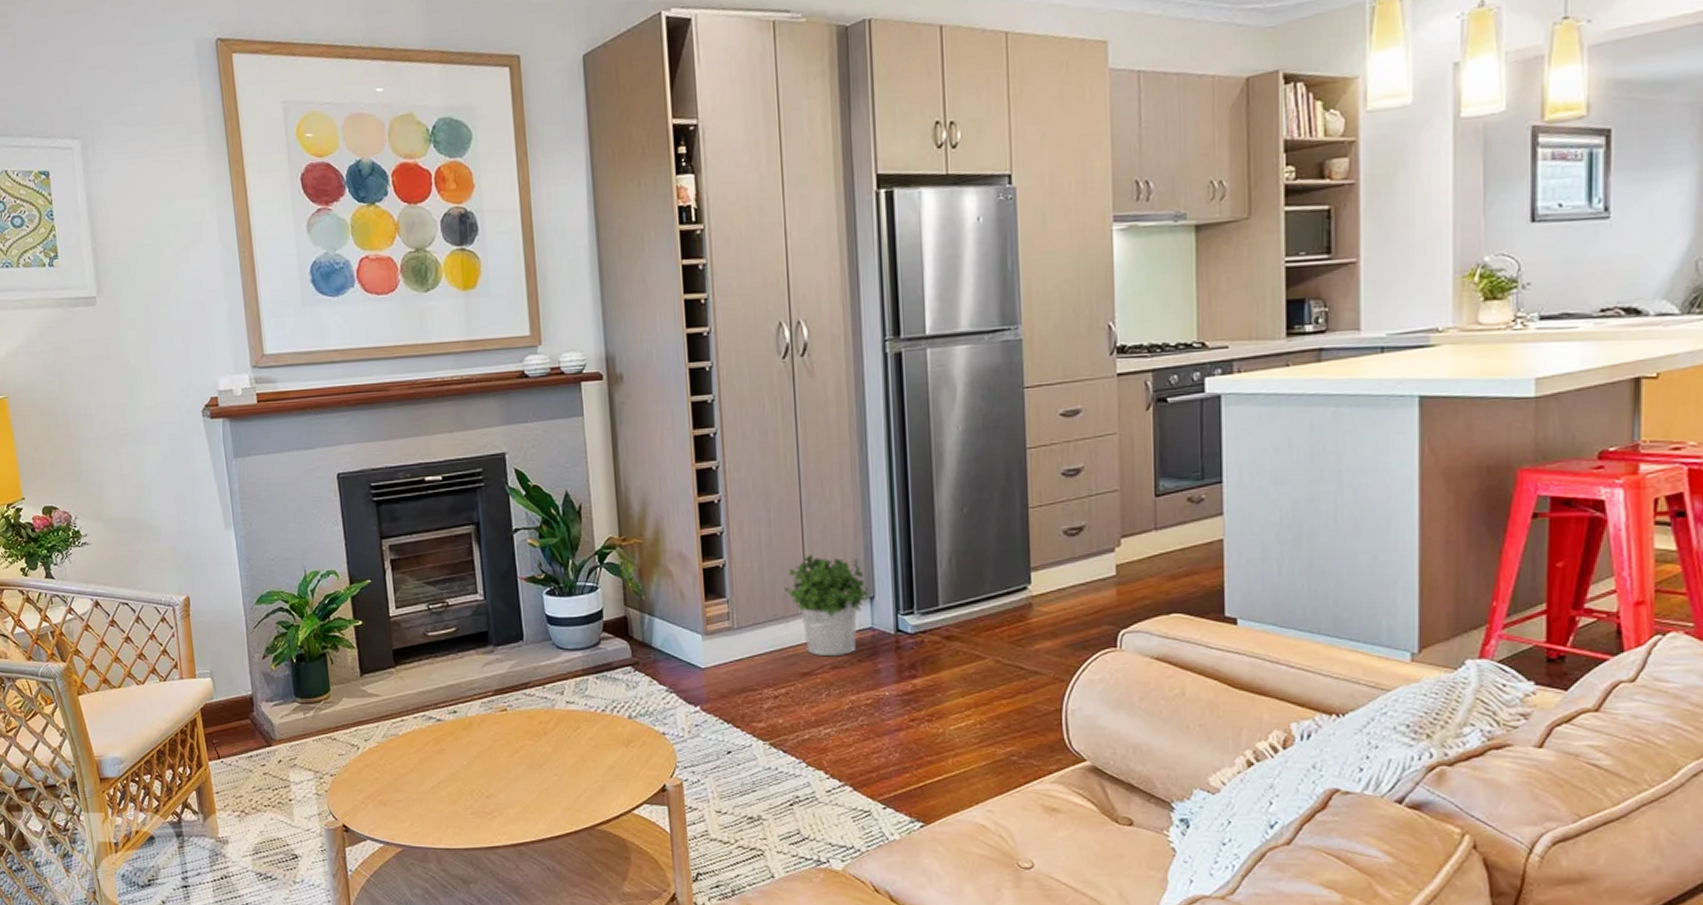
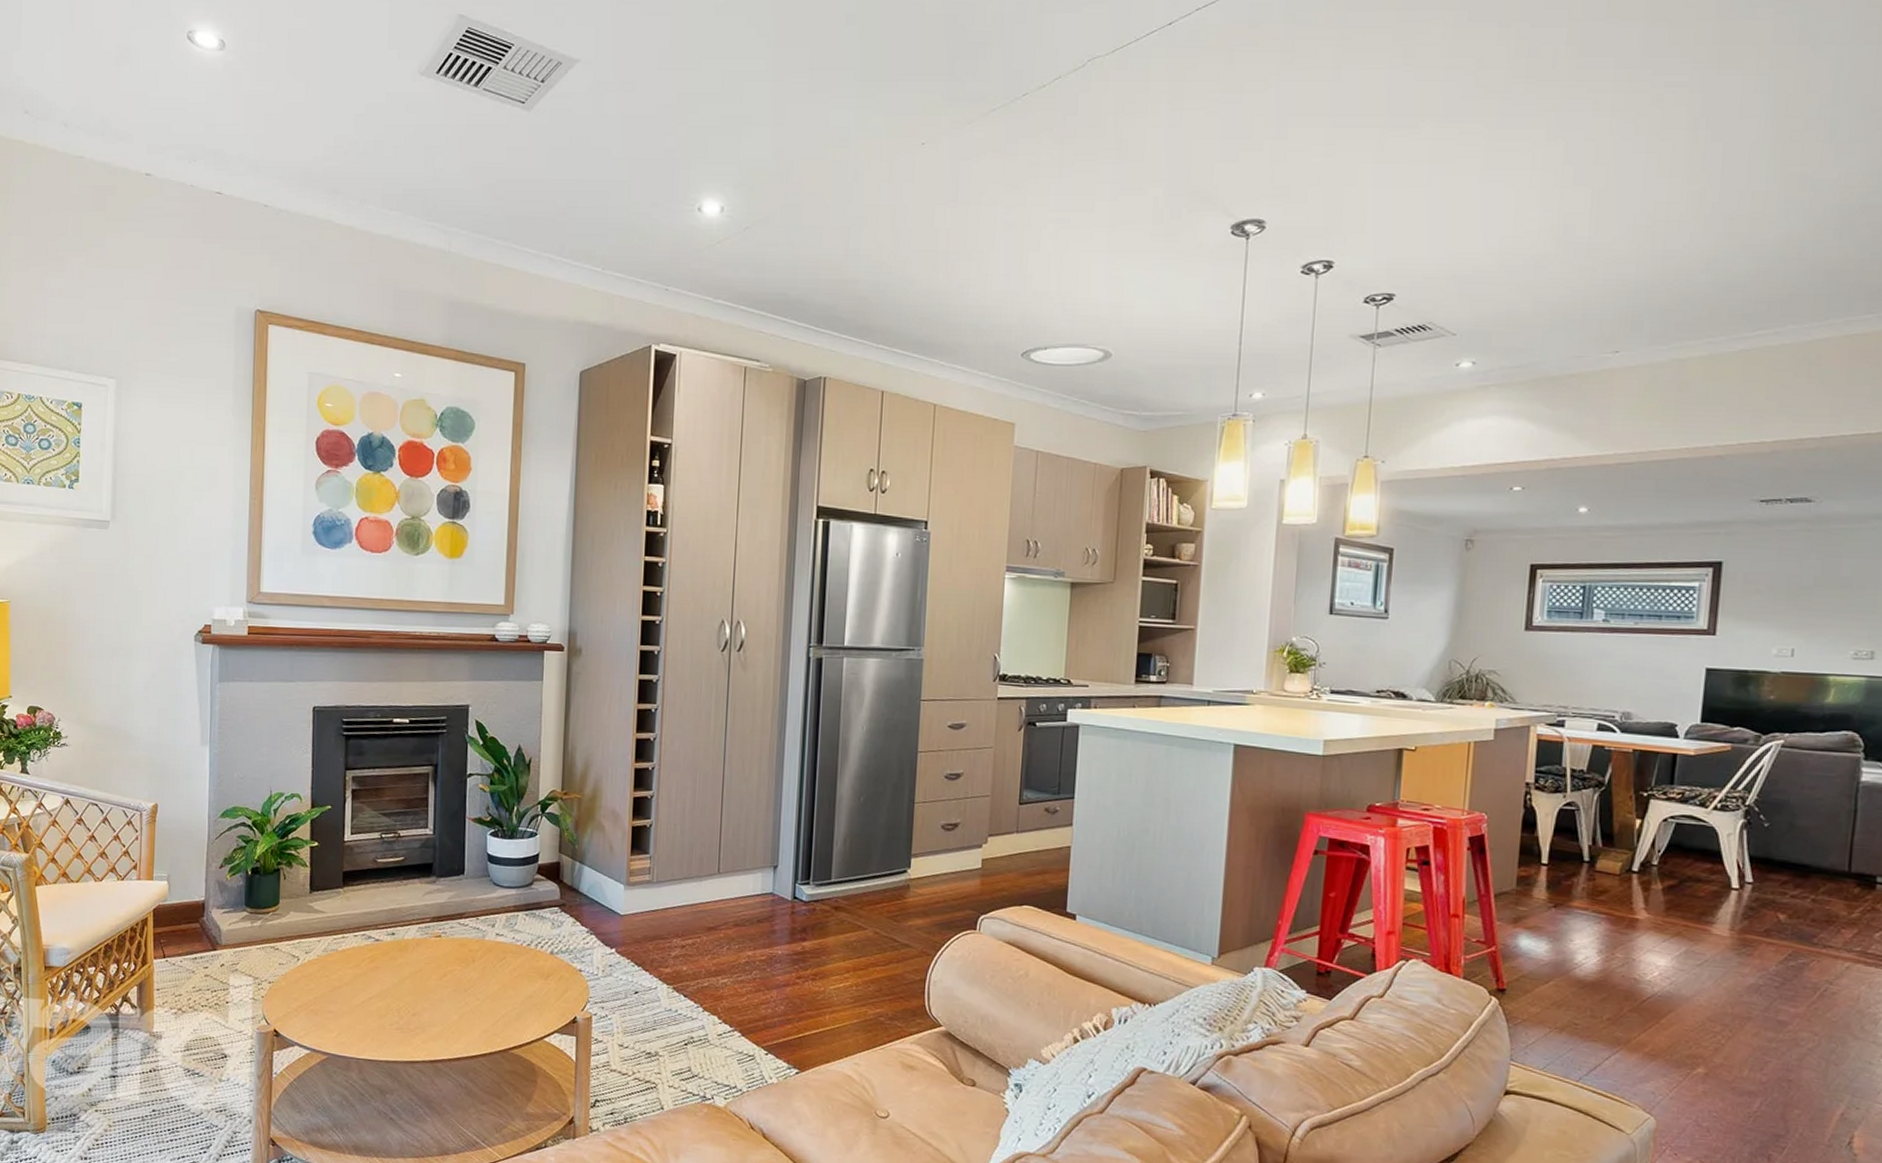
potted plant: present [784,555,868,657] -> none [700,824,773,916]

